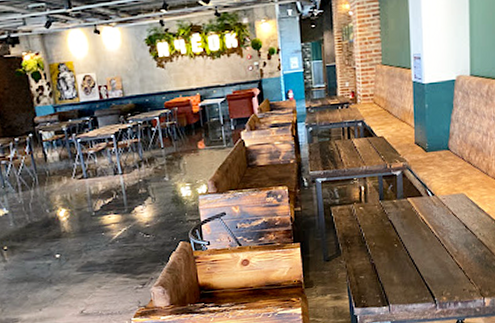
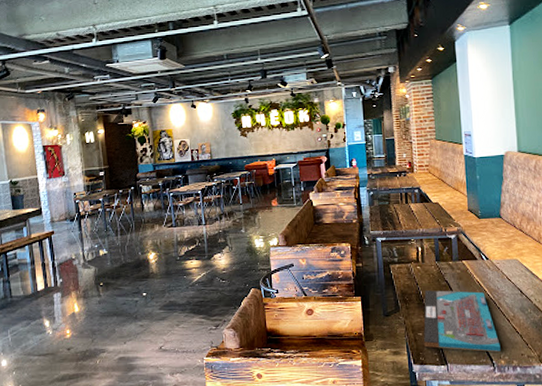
board game: none [366,229,443,290] -> present [424,290,501,353]

